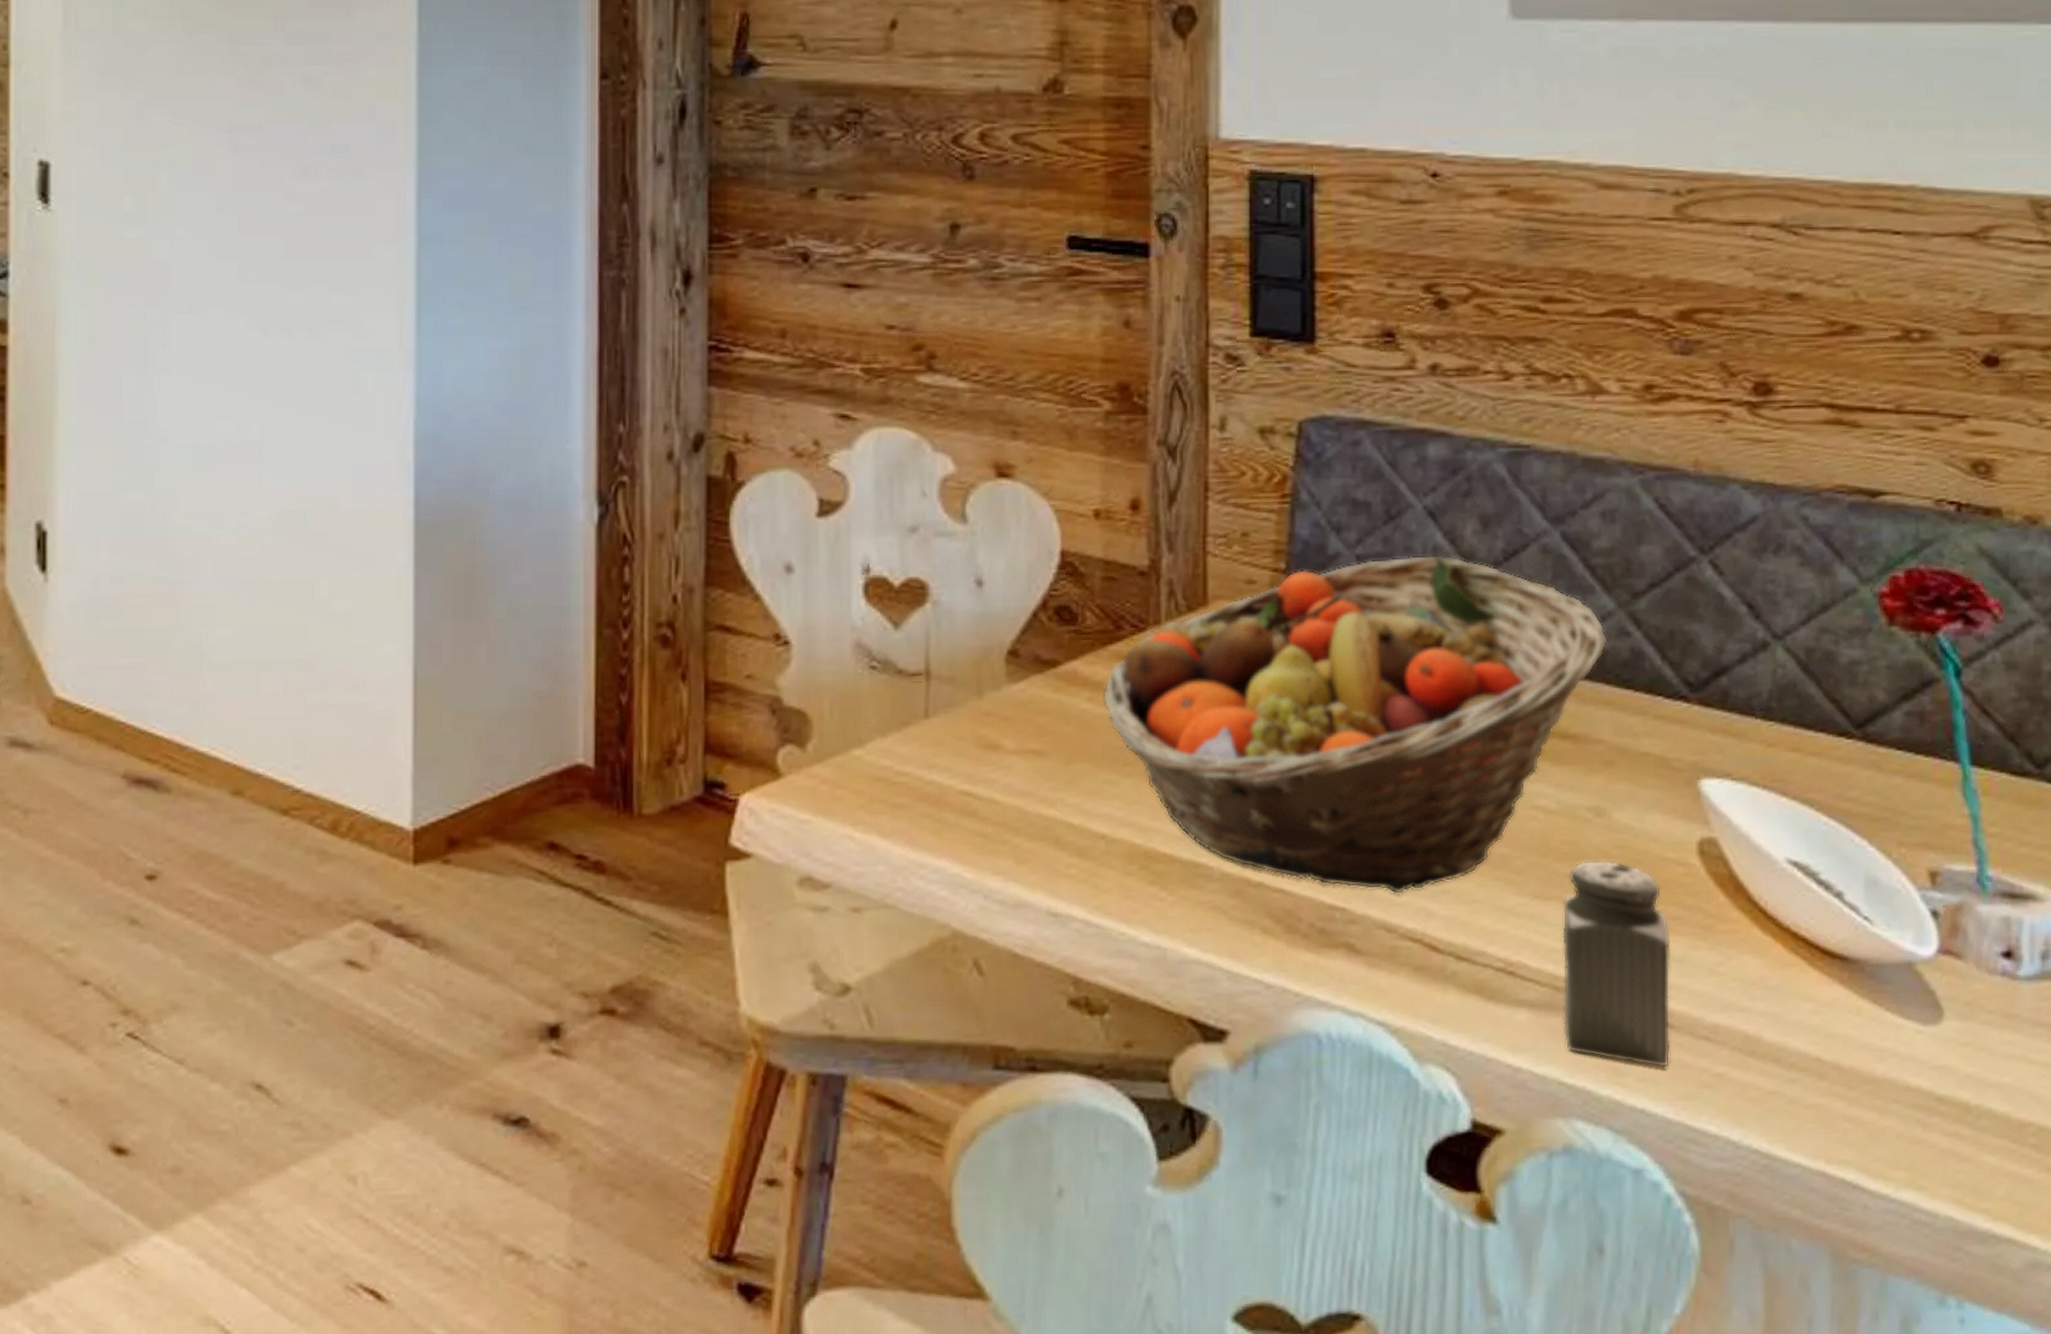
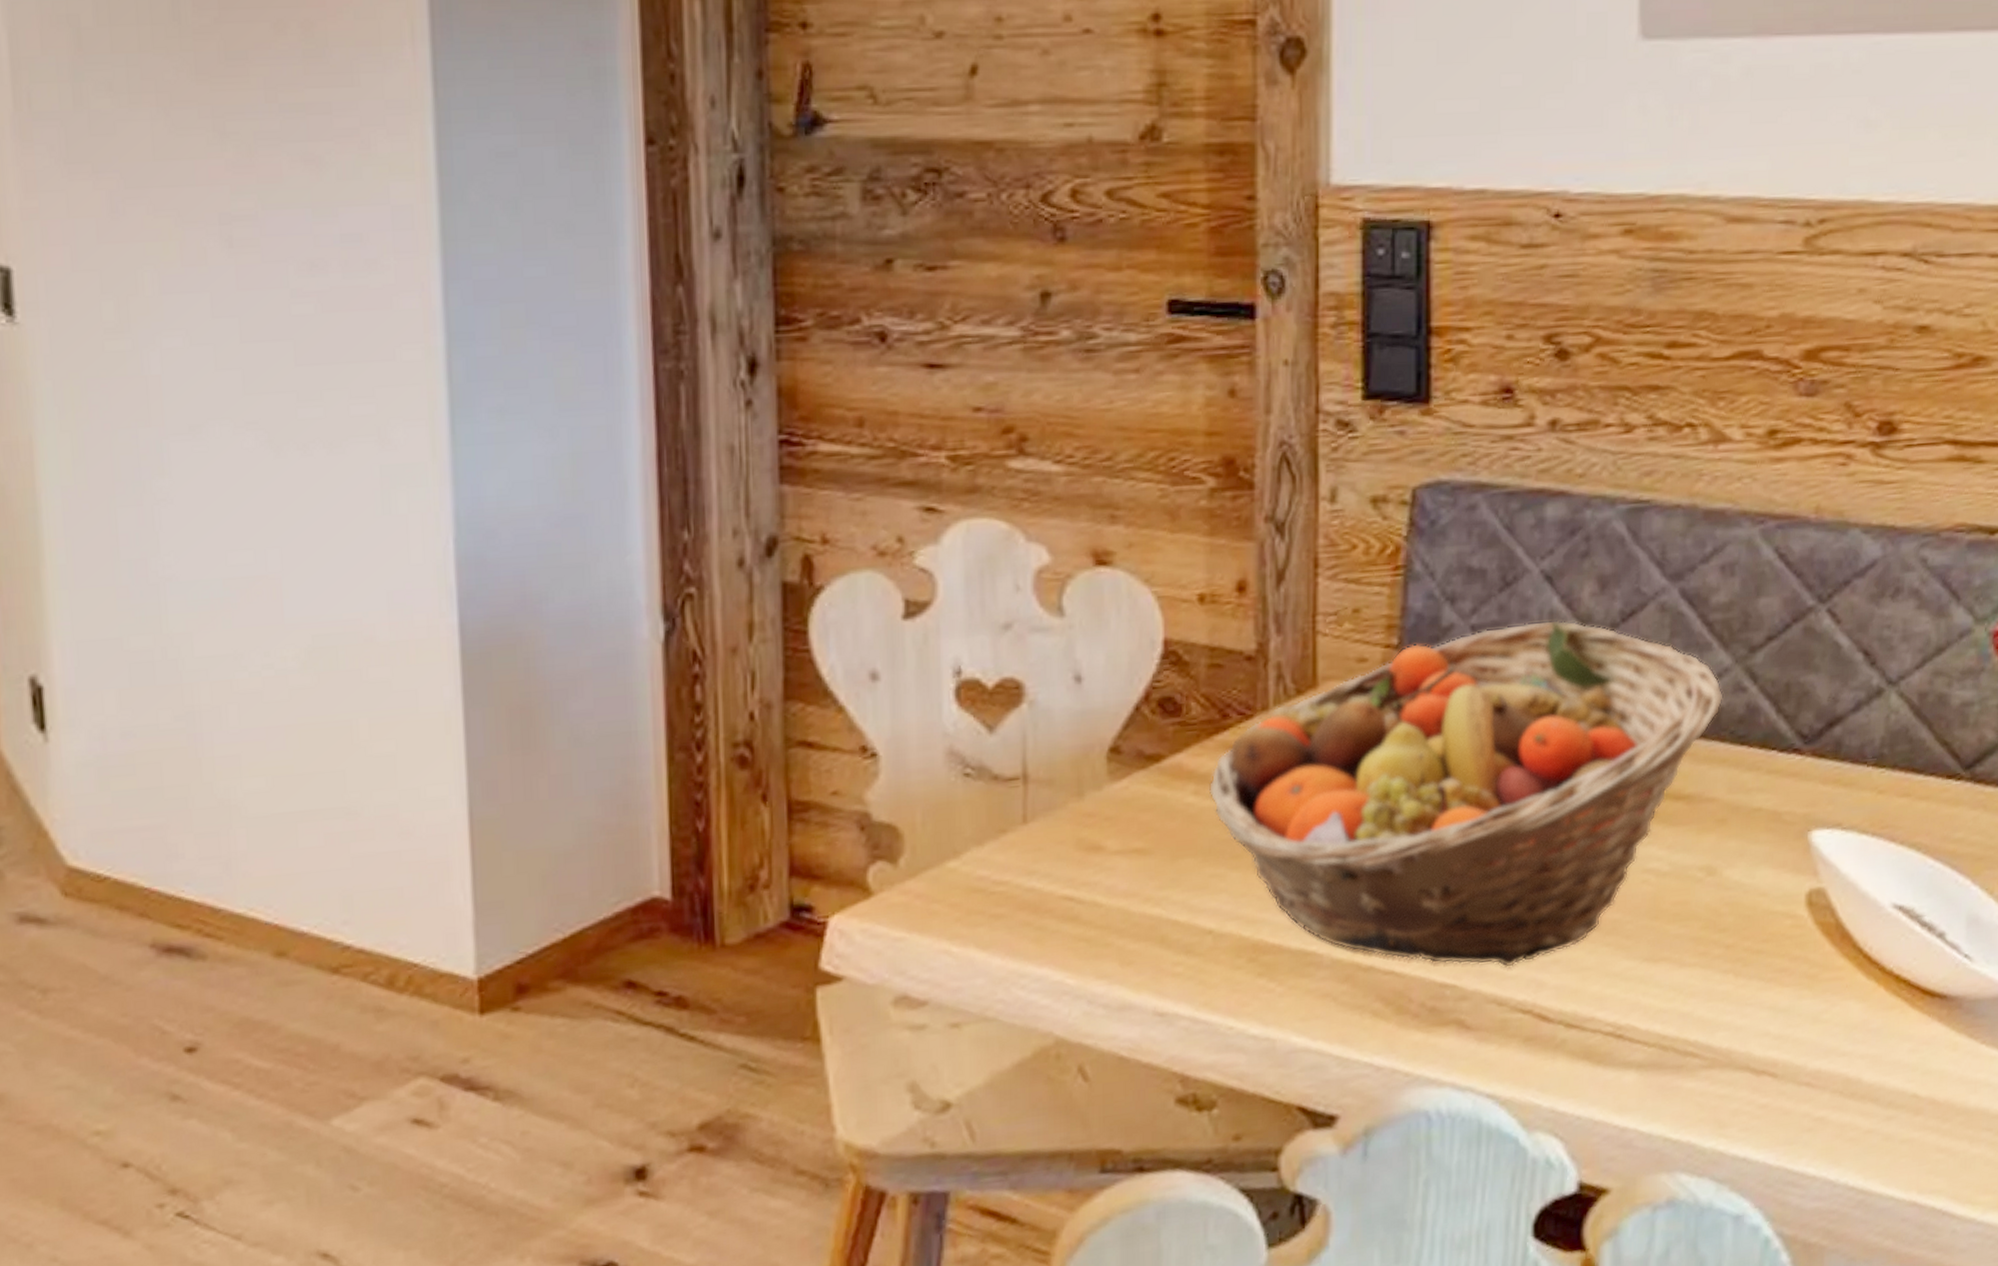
salt shaker: present [1562,859,1671,1068] -> none [1669,917,1777,1117]

